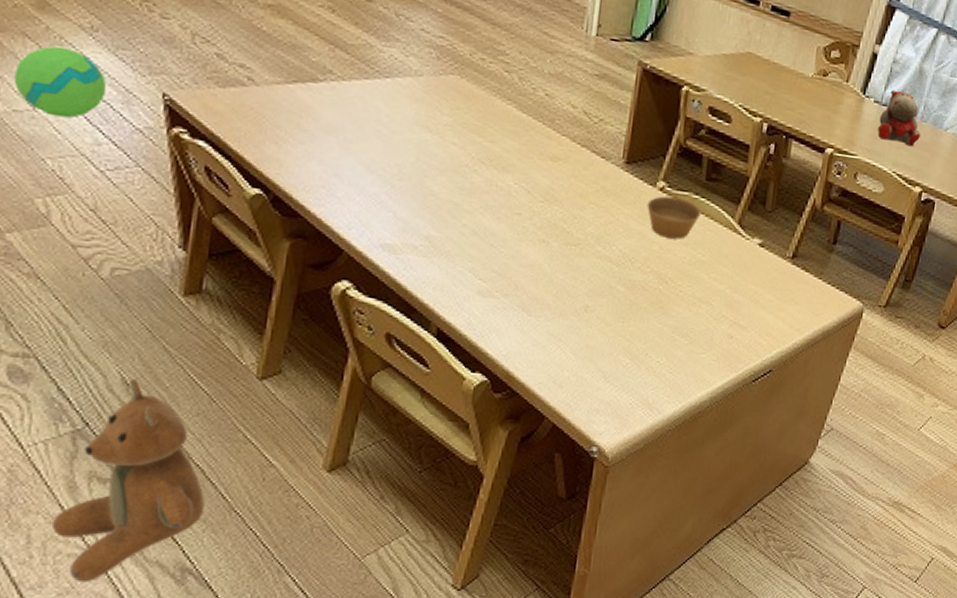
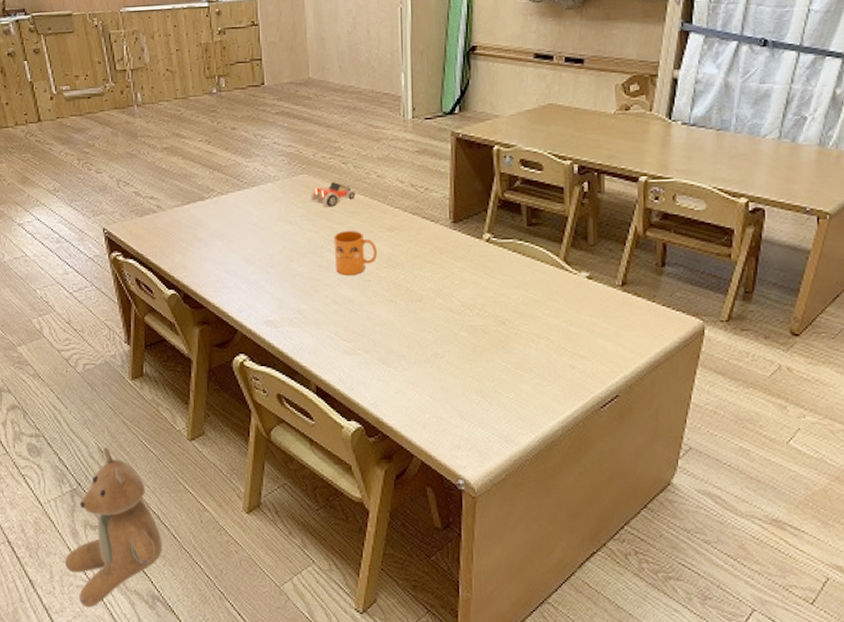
ball: present [13,46,107,118] -> none [12,207,68,258]
toy car: none [460,90,517,121] -> present [311,181,356,207]
mug: none [480,151,535,205] -> present [334,230,378,275]
bowl: present [647,196,702,239] -> none [477,246,528,283]
toy animal: present [877,89,921,147] -> none [689,108,737,160]

